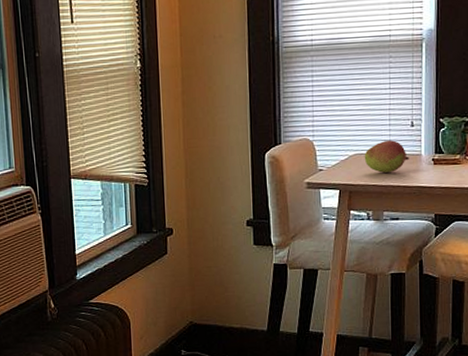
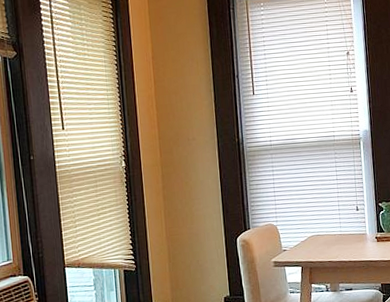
fruit: present [364,140,409,173] -> none [320,222,357,251]

